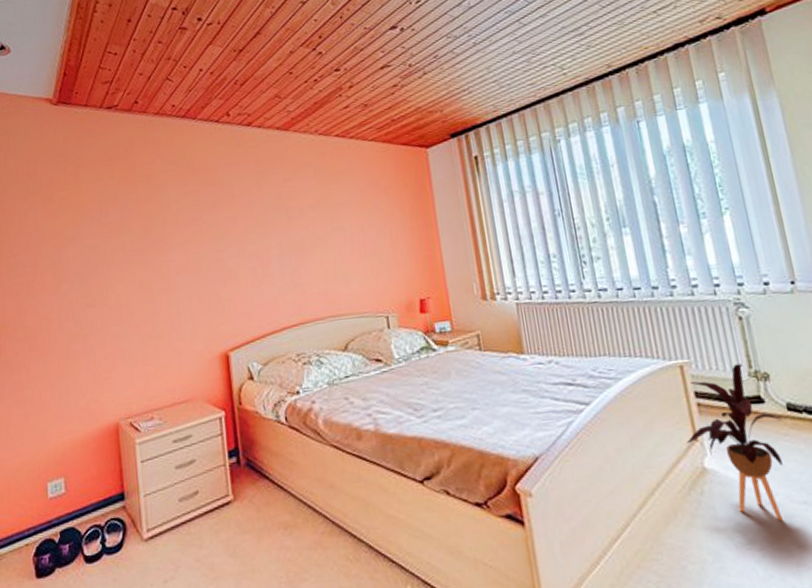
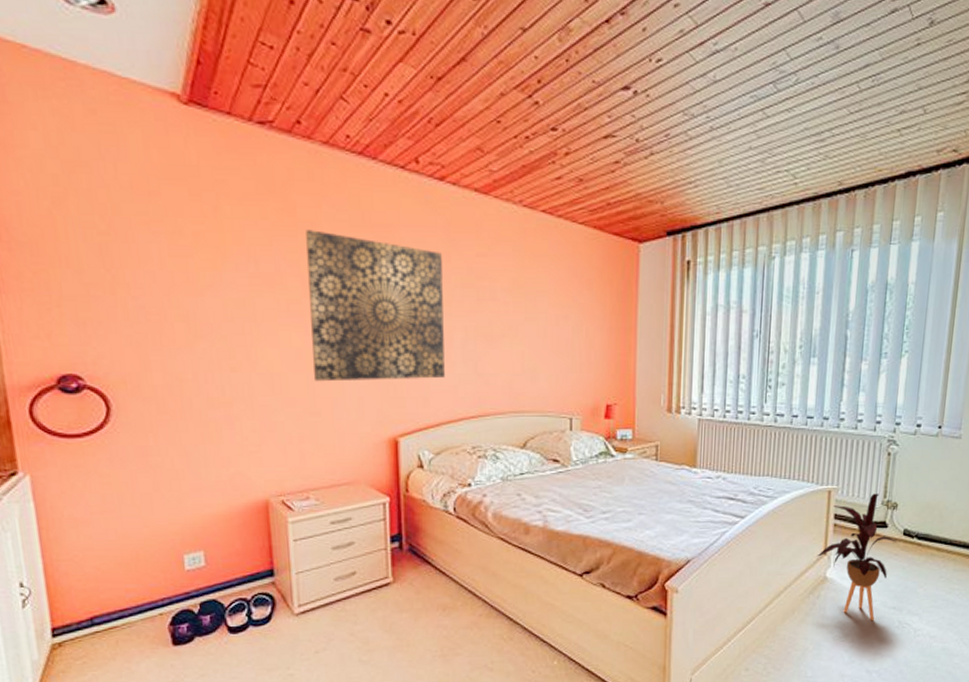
wall art: none [144,181,266,308] -> present [306,230,445,382]

